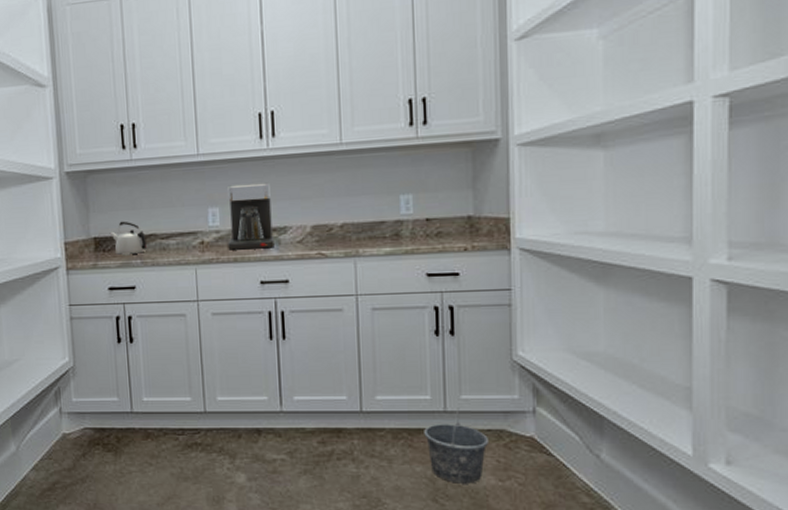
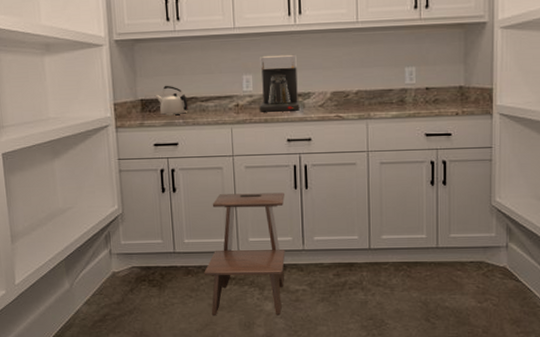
step stool: none [165,344,260,490] -> present [204,192,286,316]
bucket: present [424,407,488,484] -> none [420,244,470,306]

